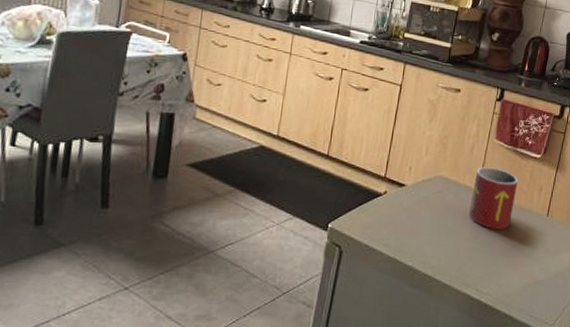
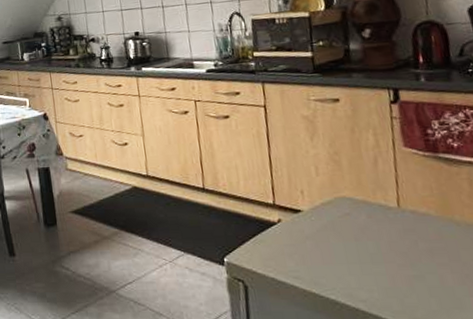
mug: present [469,167,518,229] -> none [388,180,459,252]

